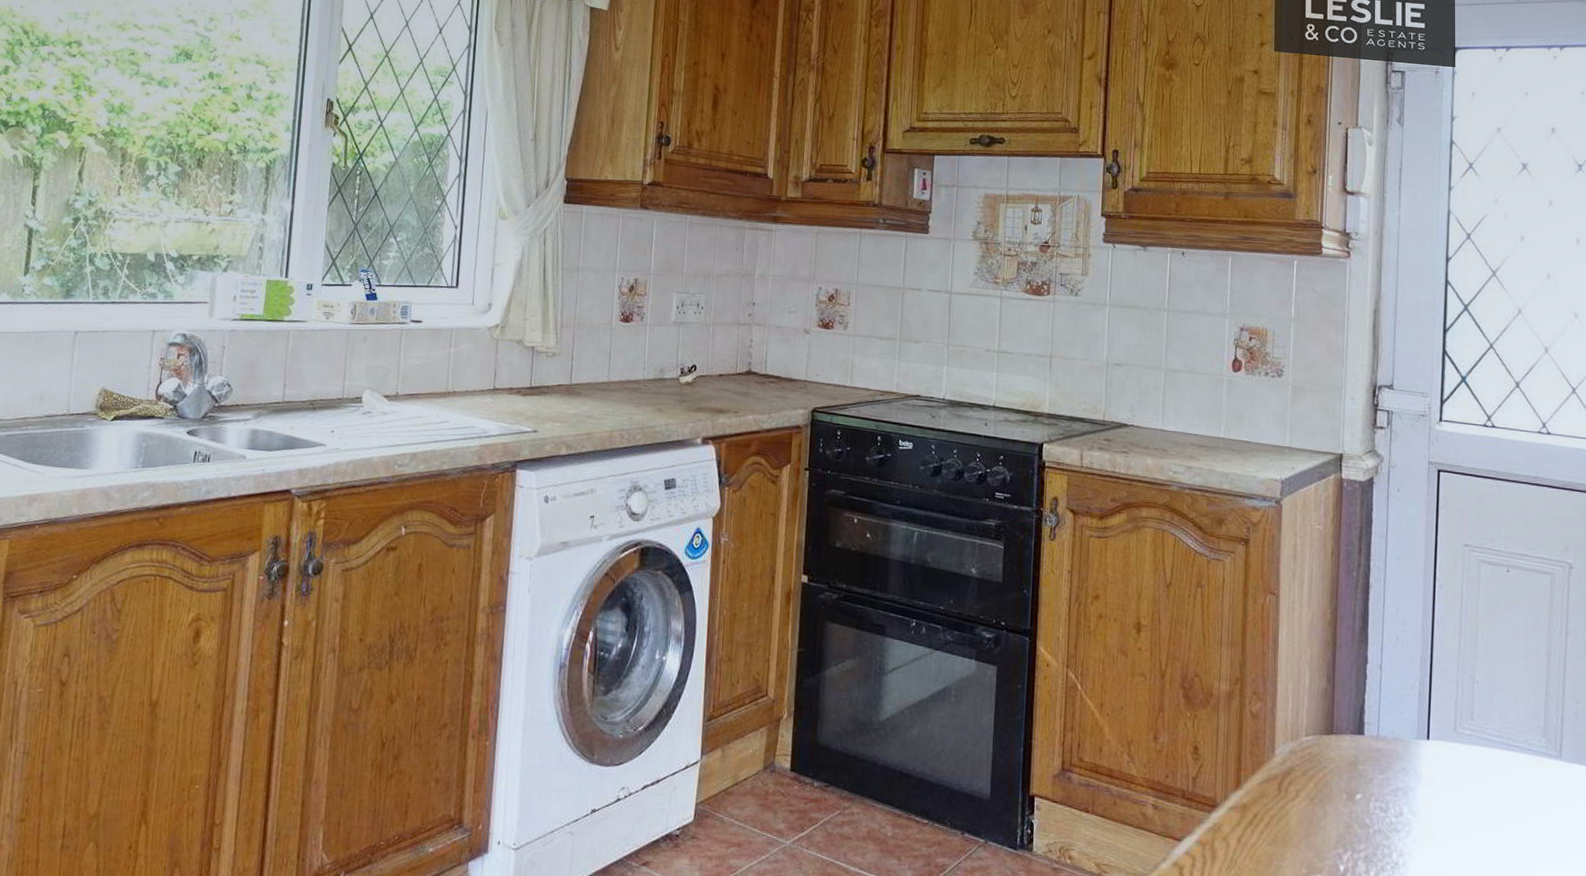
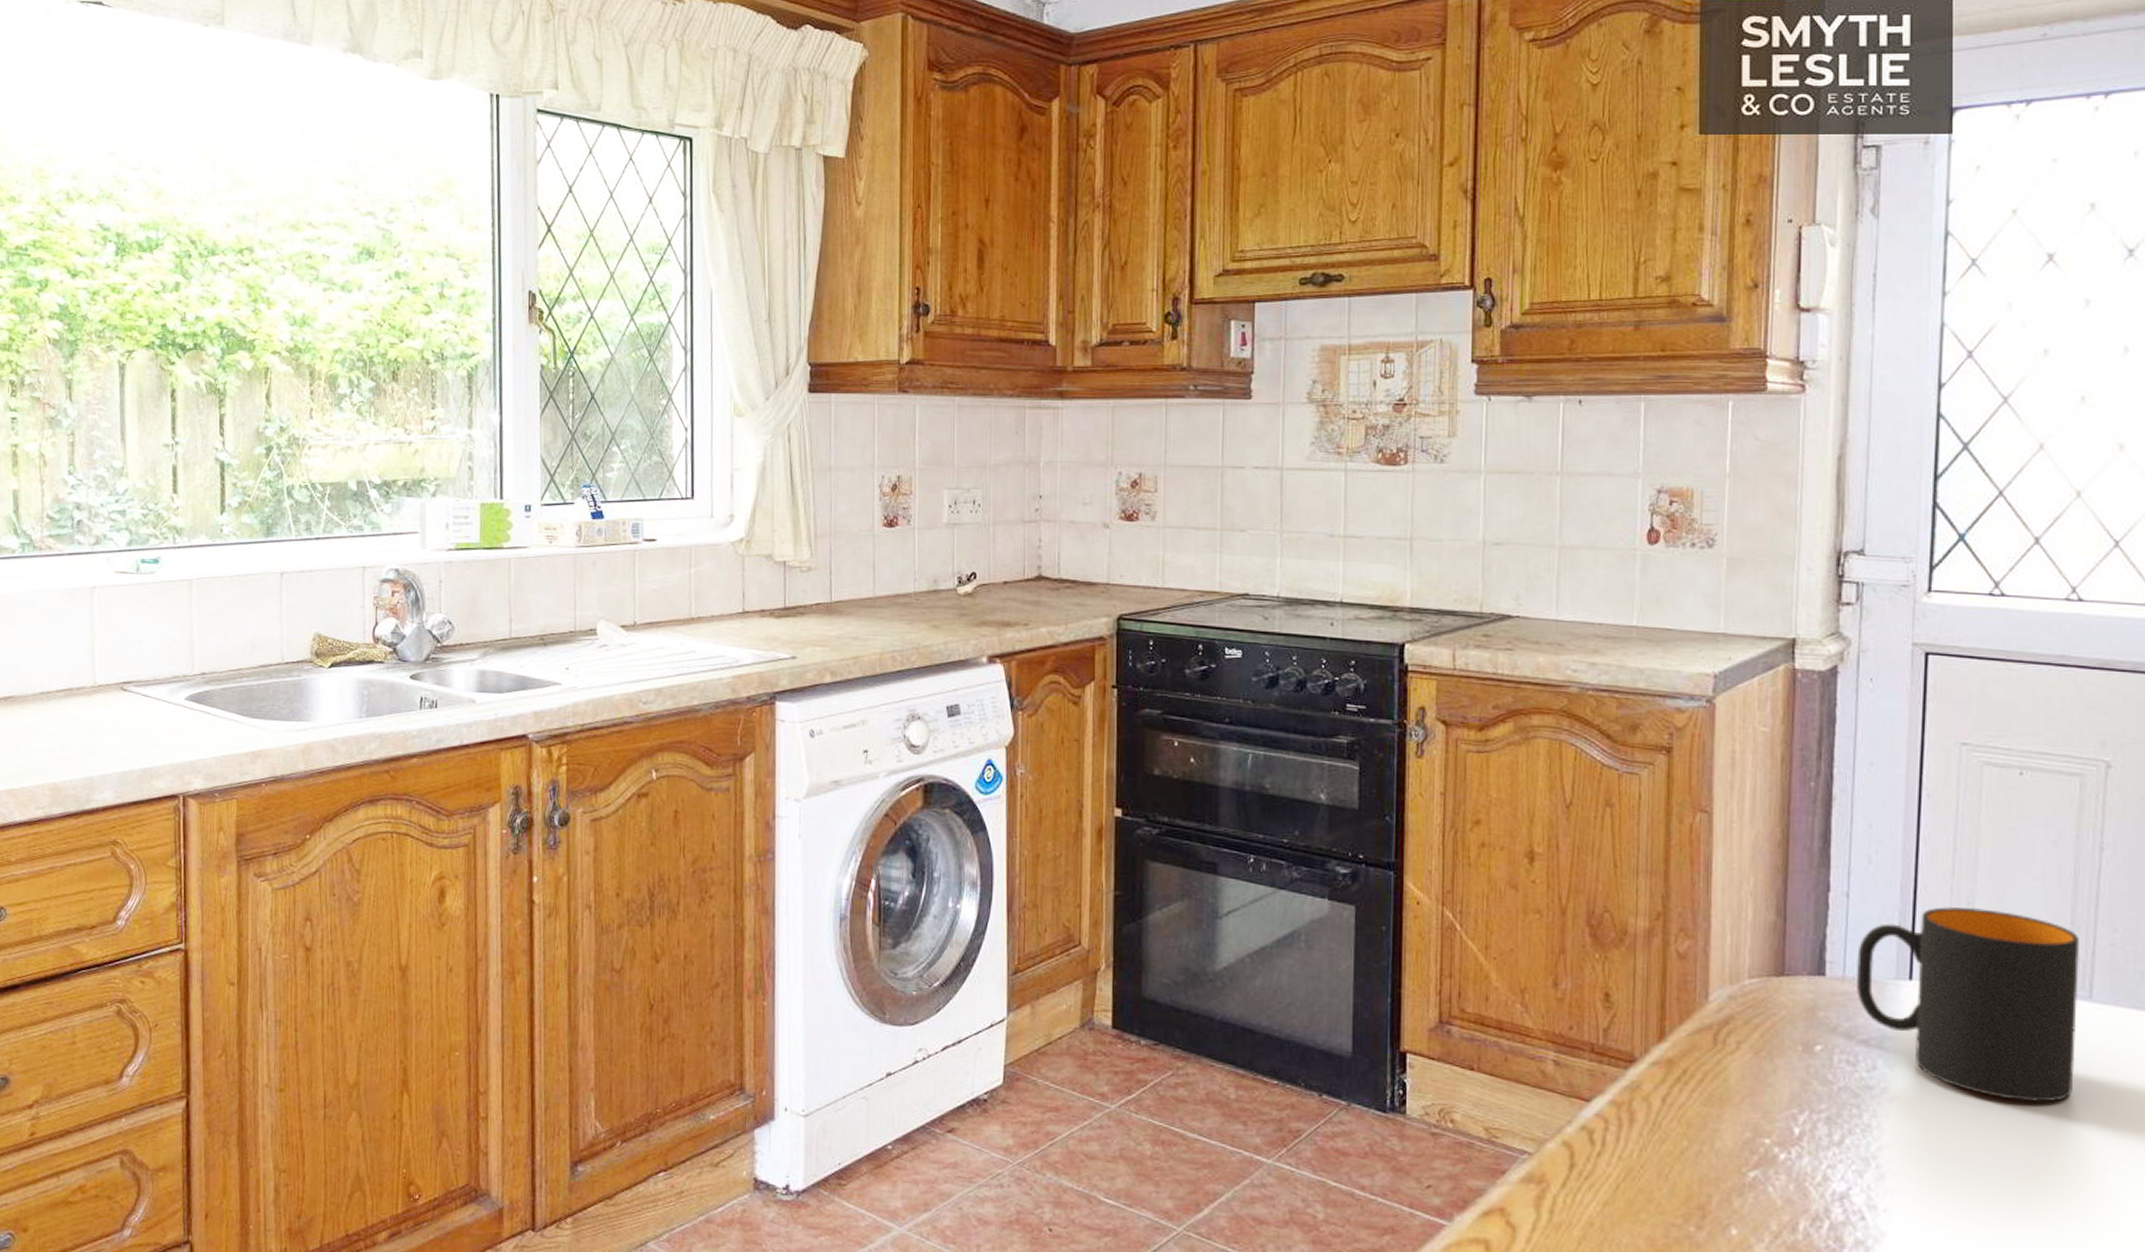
mug: none [1387,679,1552,845] -> present [1855,907,2079,1102]

